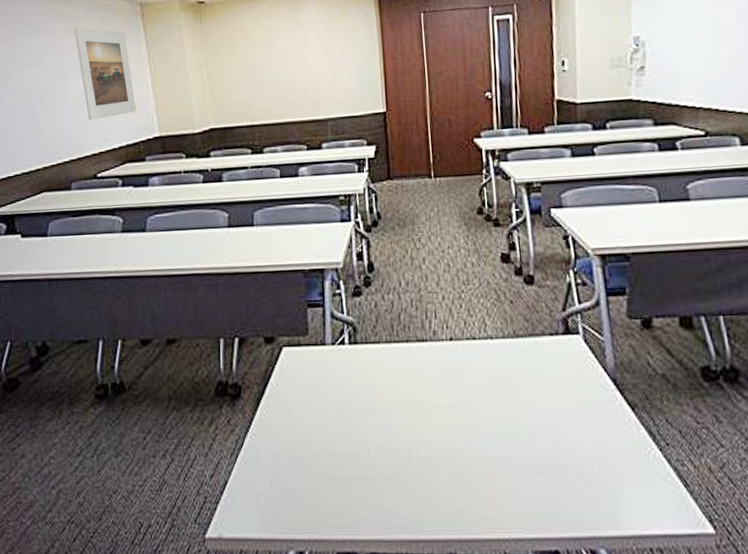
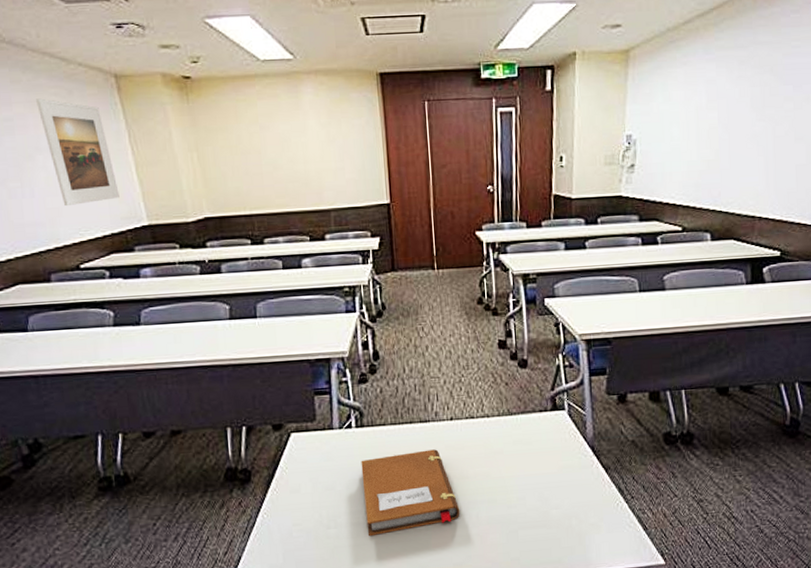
notebook: none [354,373,462,469] -> present [361,449,460,537]

